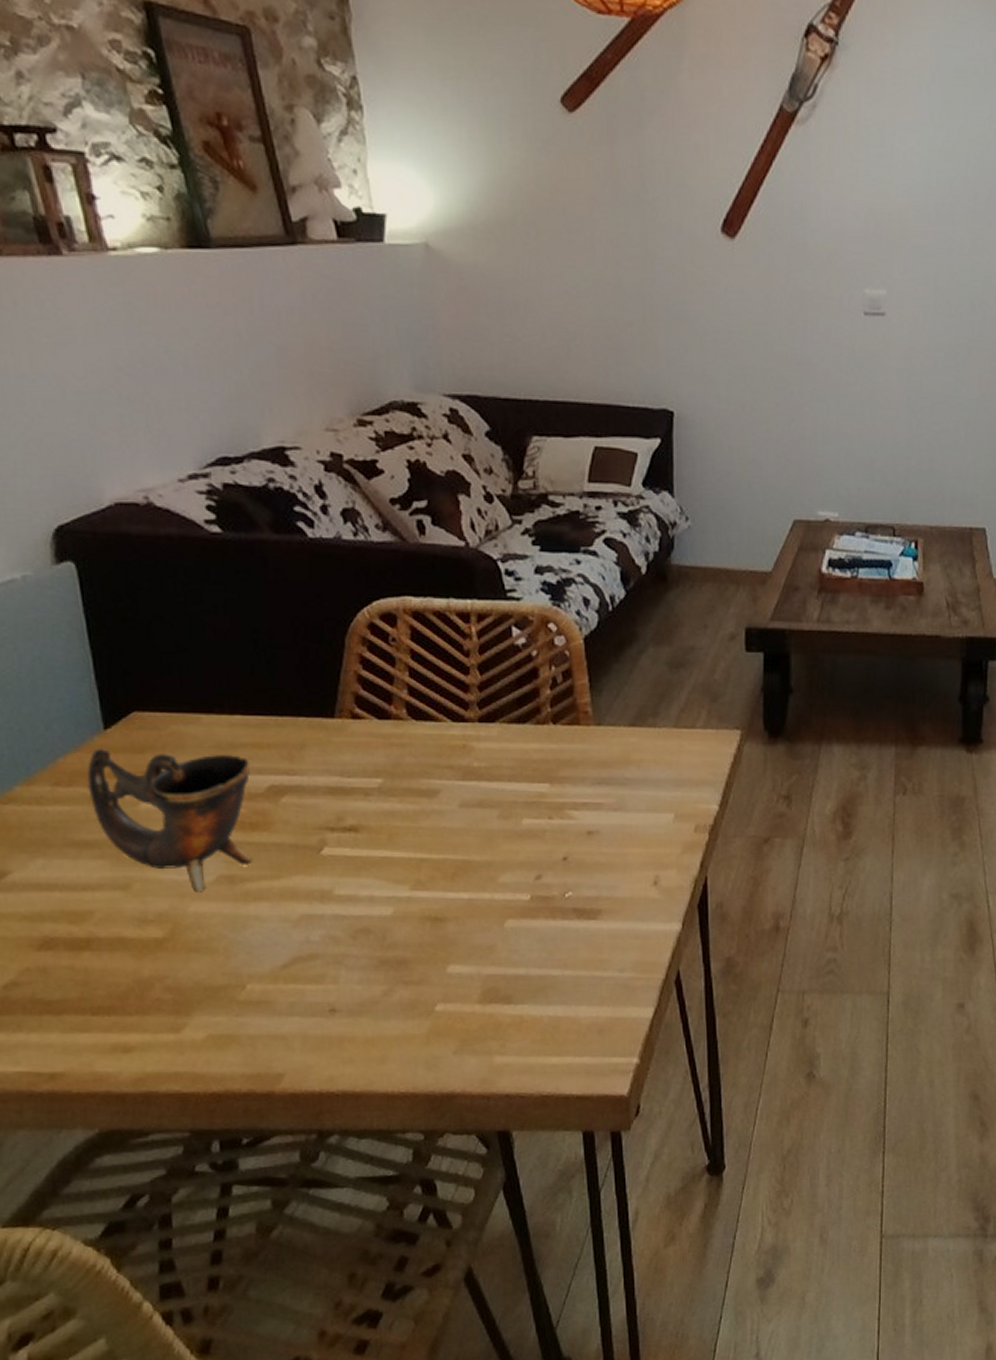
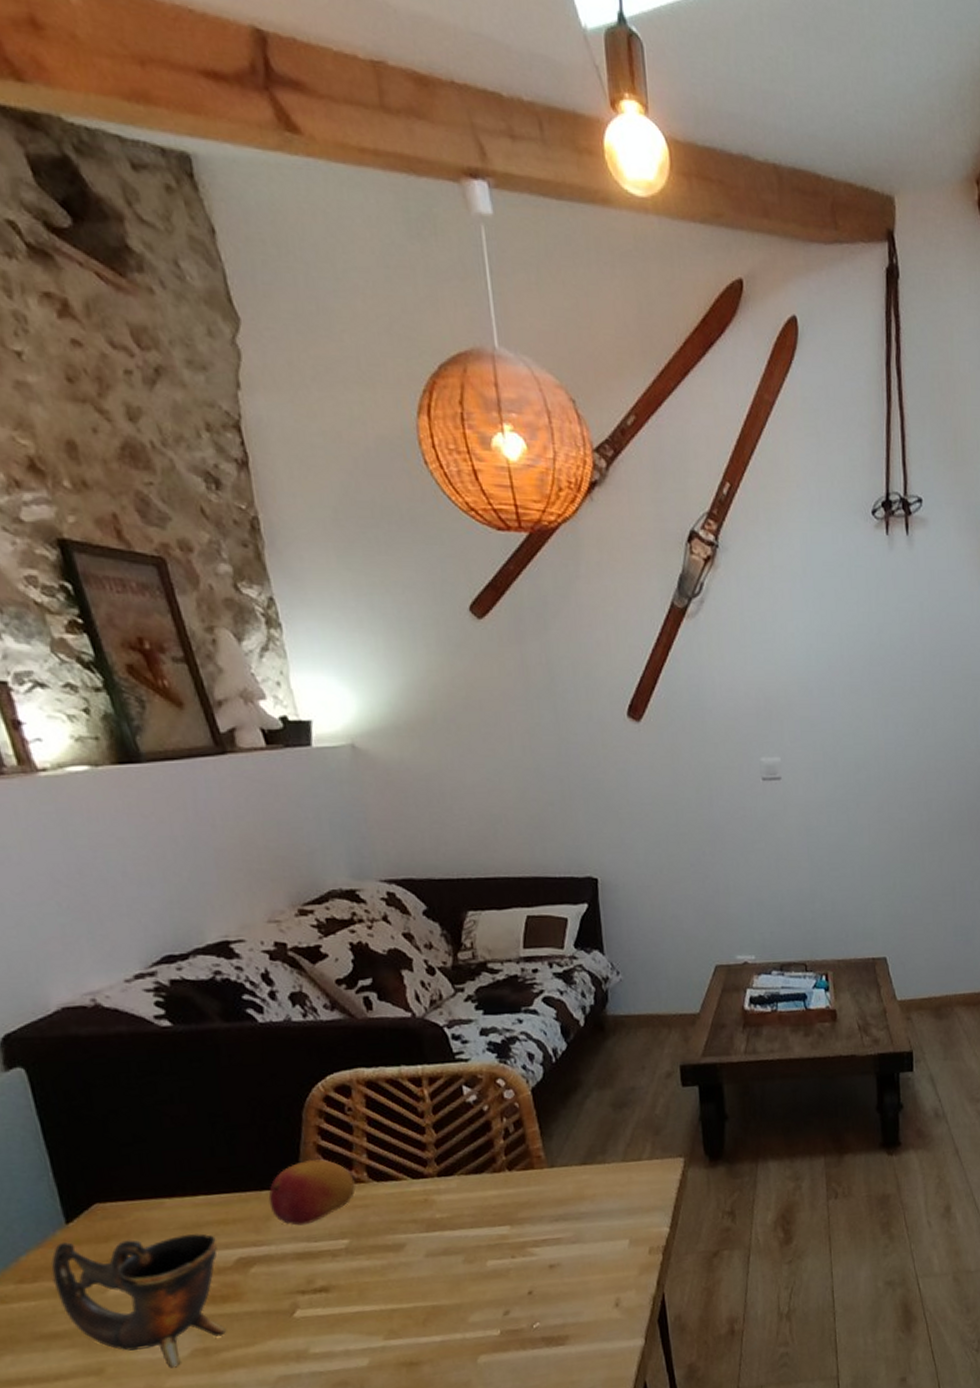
fruit: none [305,689,393,758] -> present [268,1159,356,1226]

